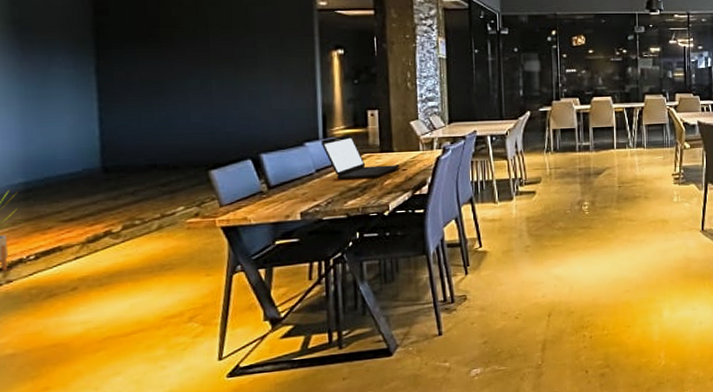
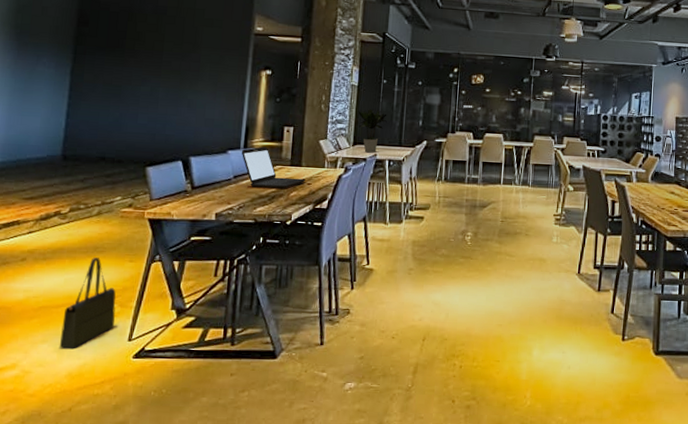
tote bag: none [135,276,200,380] -> present [59,257,116,349]
potted plant: none [450,81,484,130] -> present [358,108,387,153]

